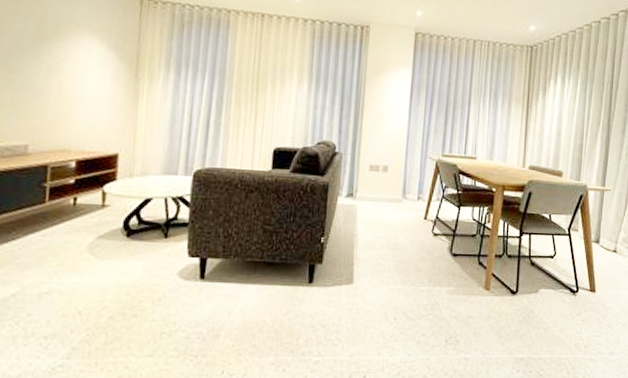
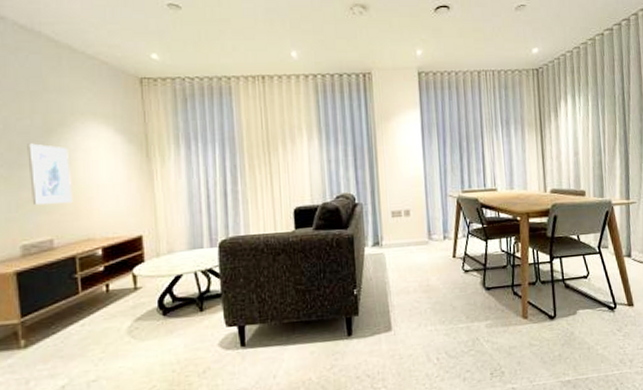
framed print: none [13,46,58,111] -> present [27,143,73,205]

